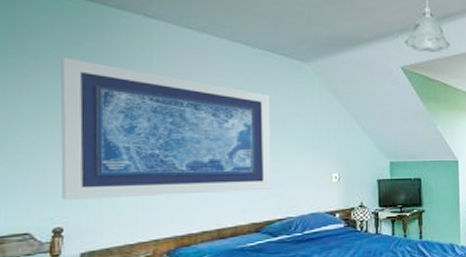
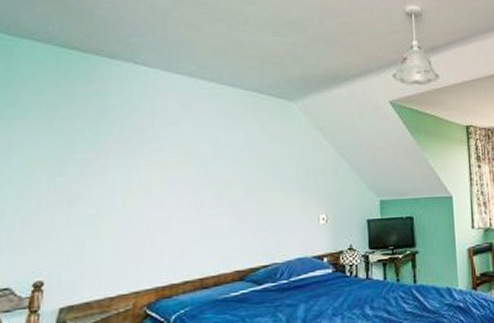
wall art: present [60,57,272,200] -> none [44,107,258,252]

